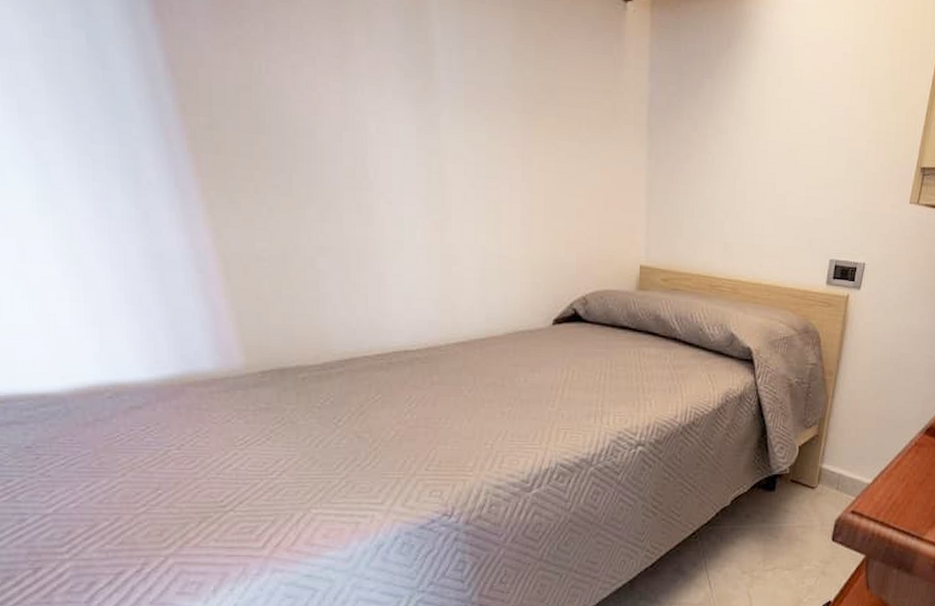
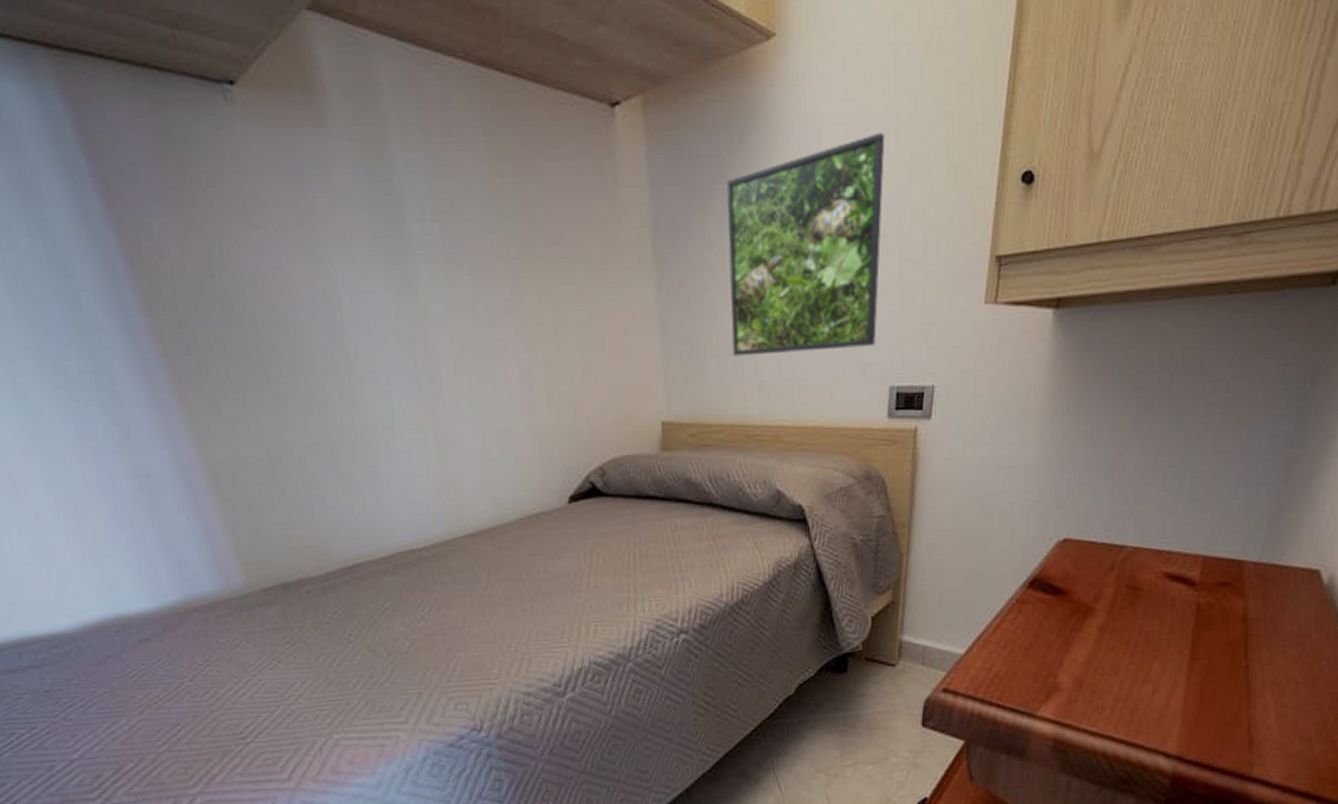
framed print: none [705,57,844,226] -> present [726,132,885,357]

